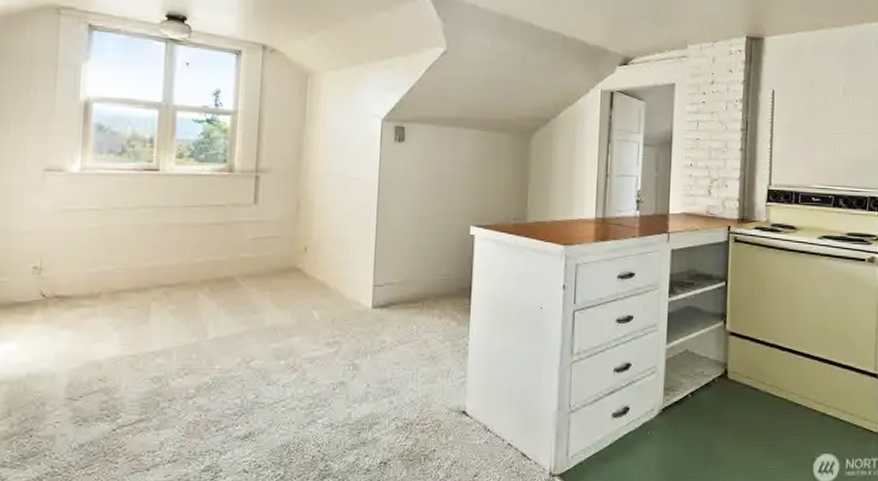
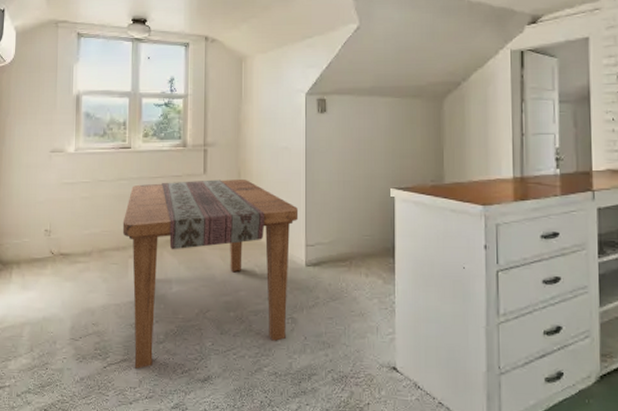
dining table: none [144,211,367,429] -> present [122,179,299,369]

